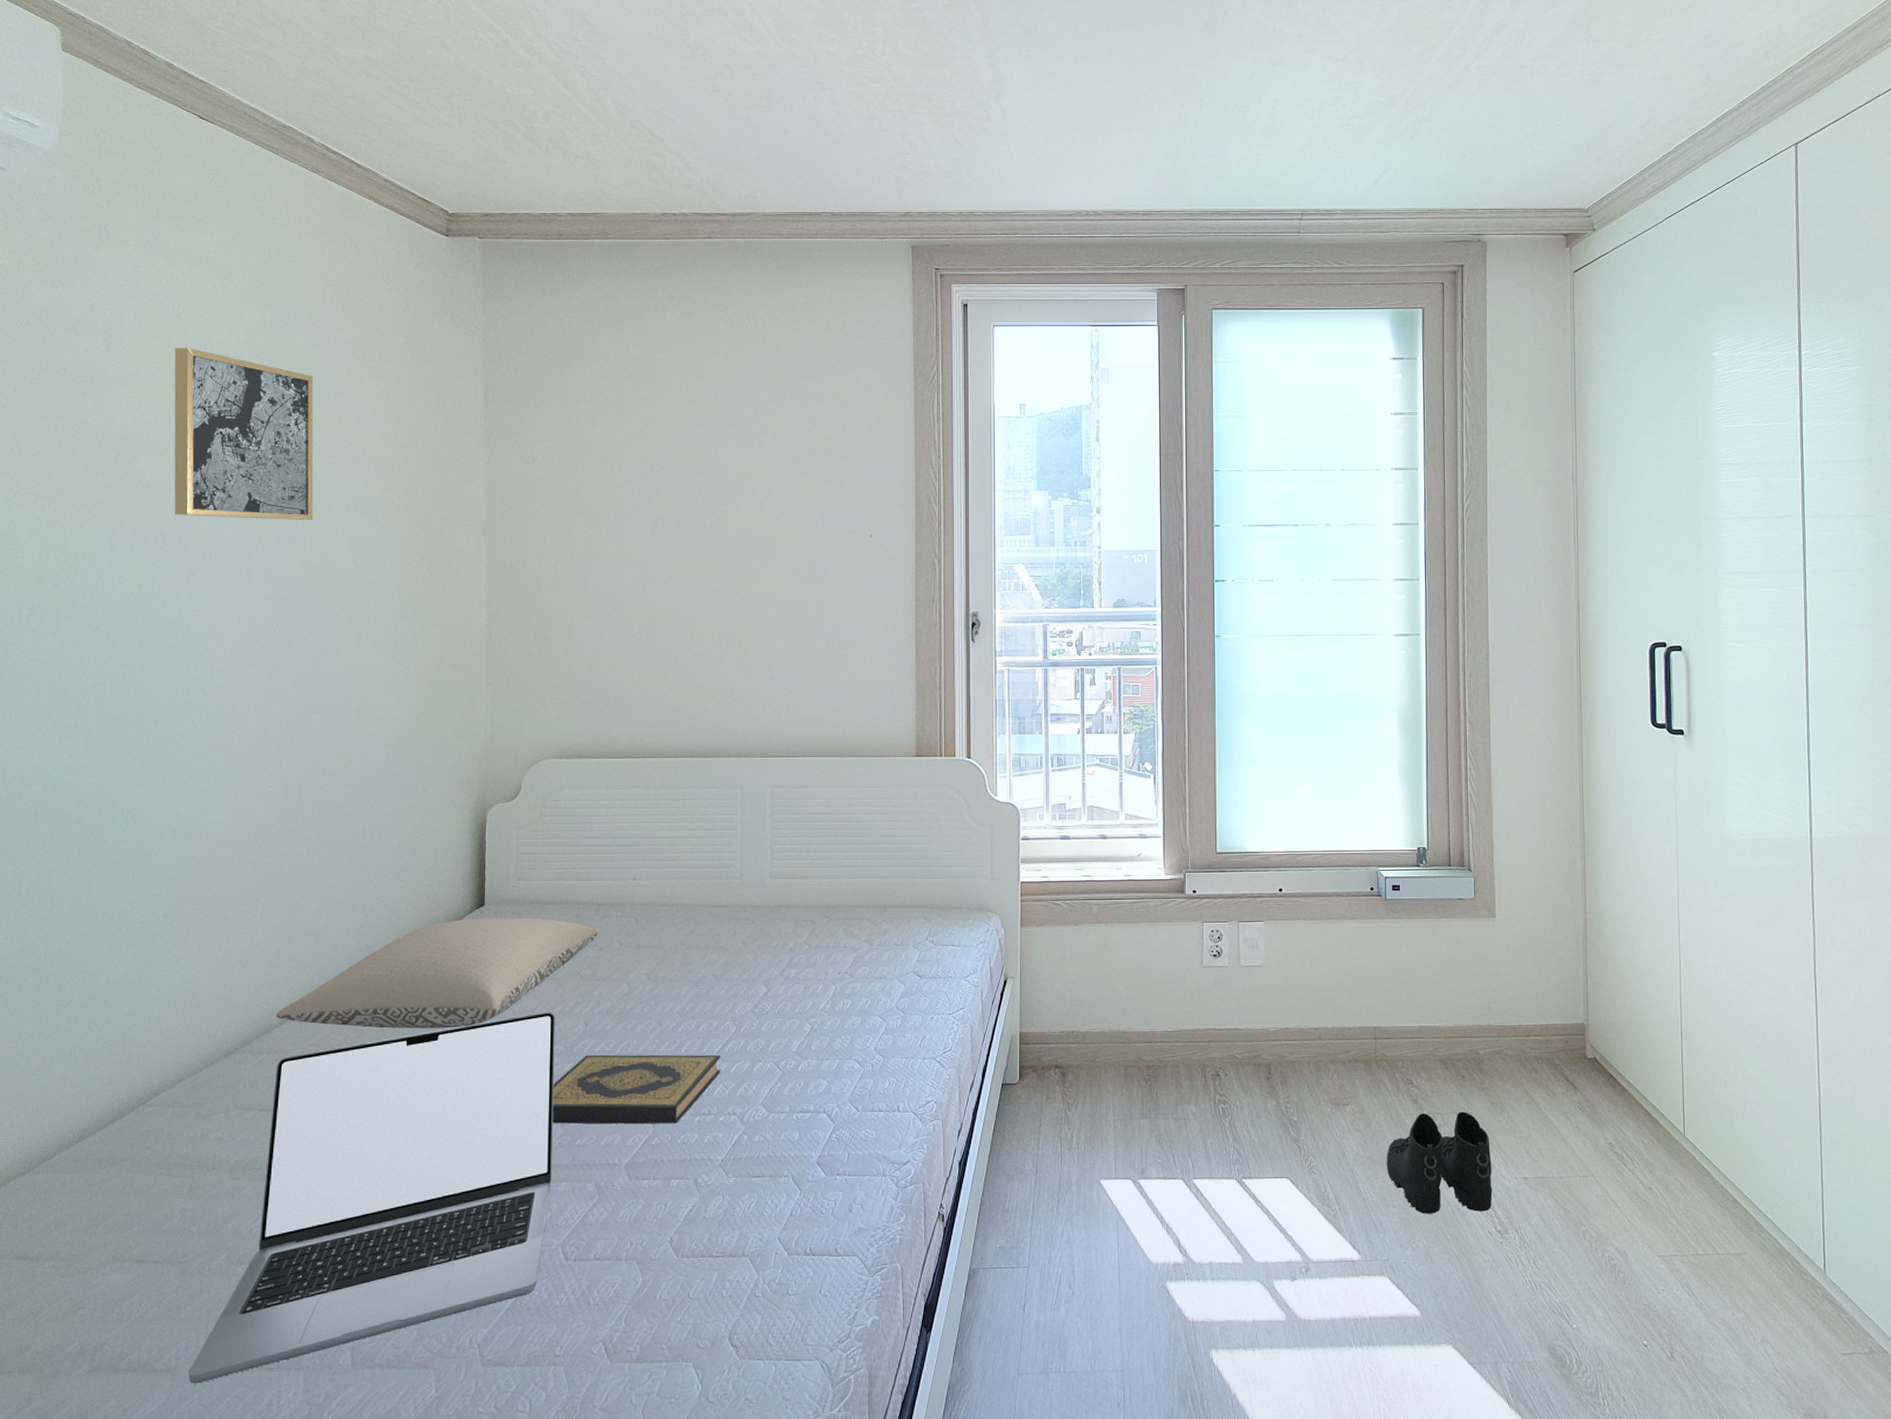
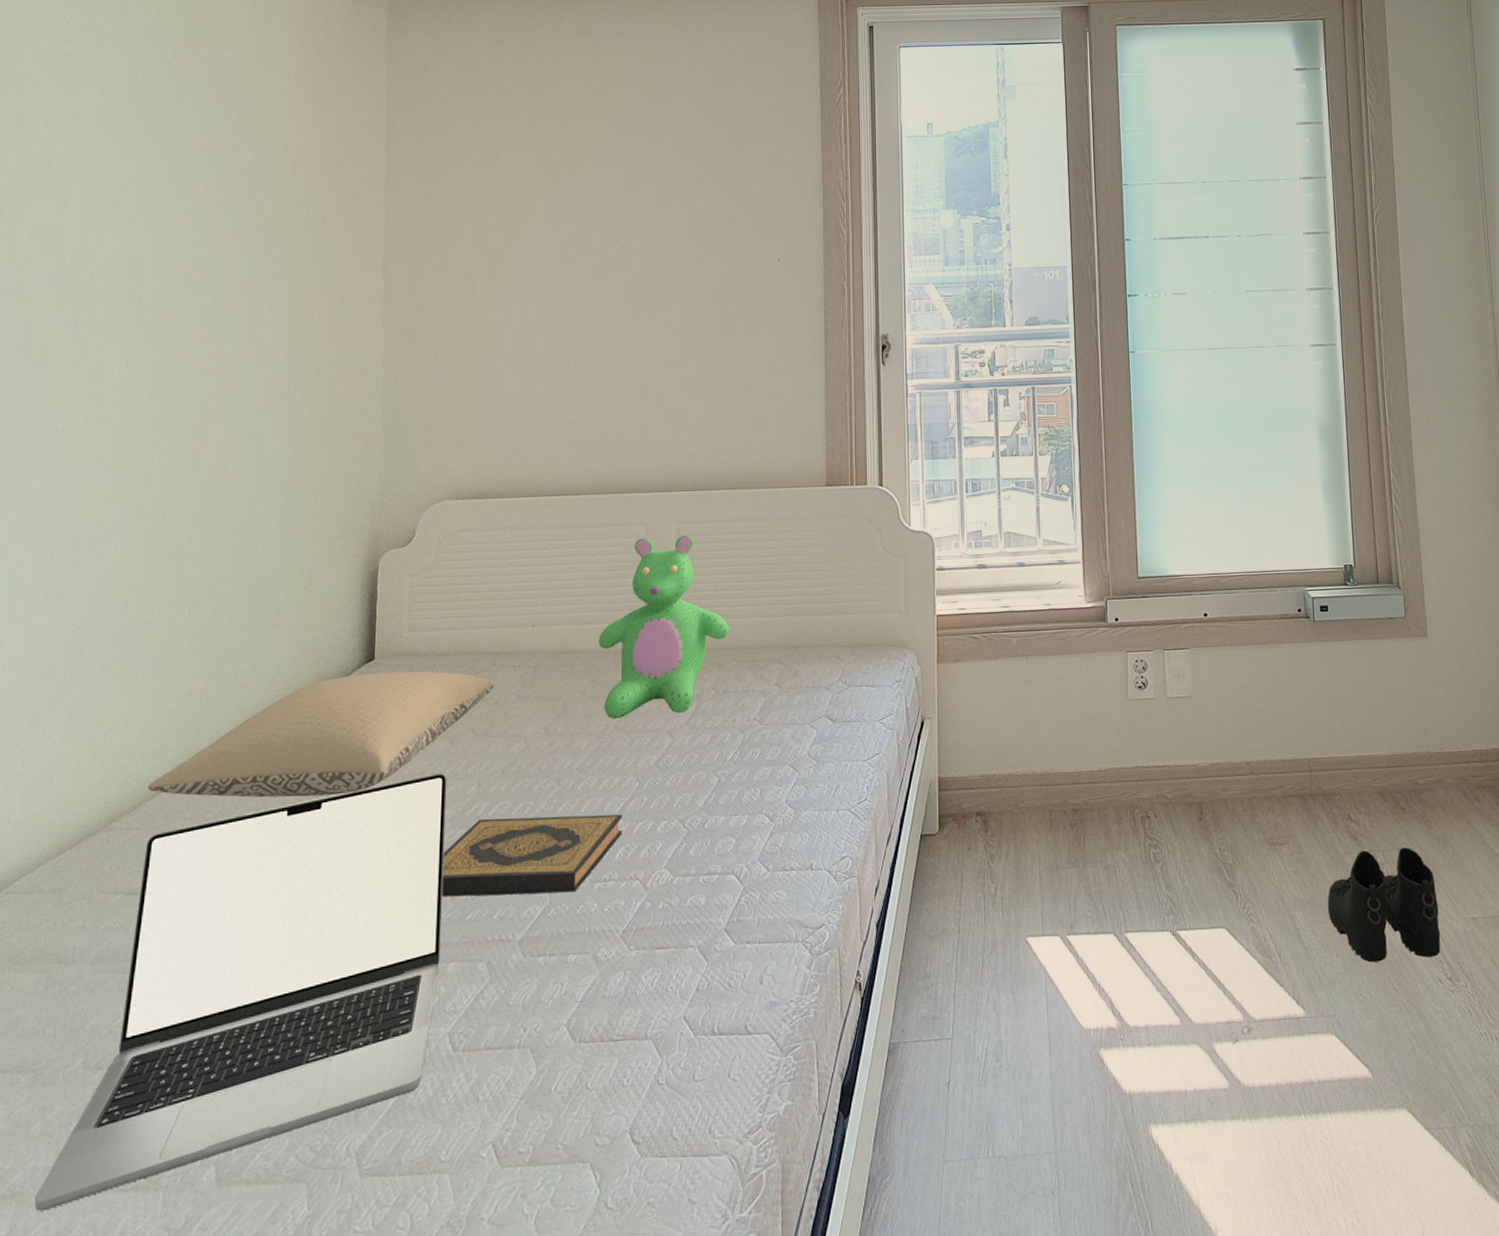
wall art: present [174,347,314,521] -> none [63,88,213,261]
teddy bear: none [697,798,821,968] -> present [598,535,729,720]

